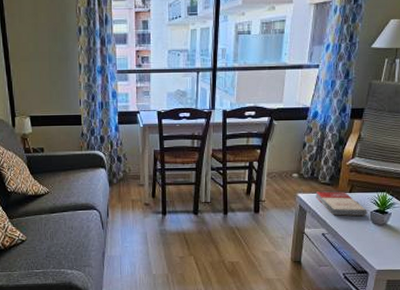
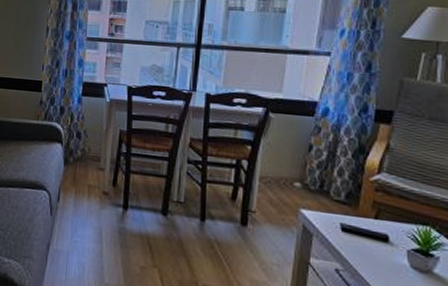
book: present [315,191,367,216] -> none [325,210,402,254]

